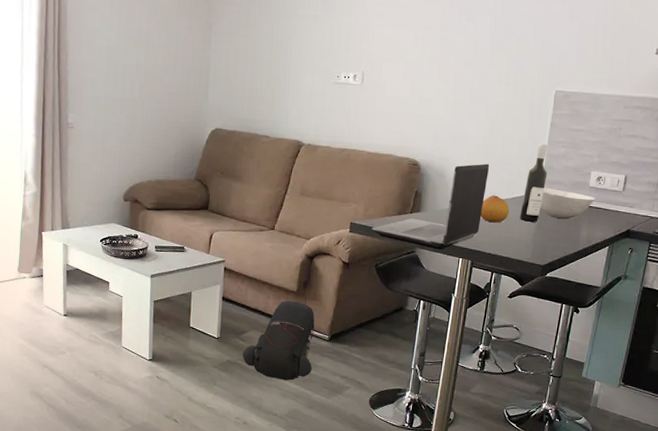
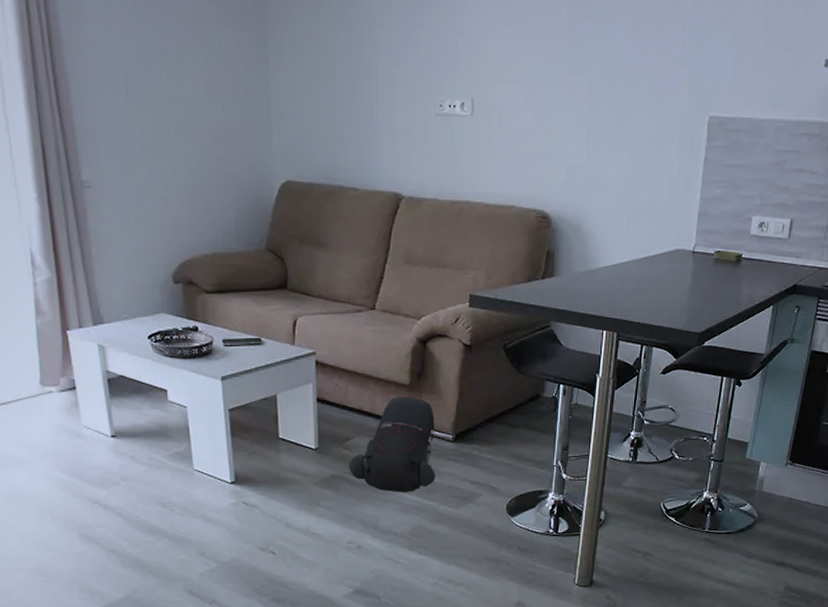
laptop computer: present [372,163,490,250] -> none [496,212,634,321]
fruit: present [480,195,510,223] -> none [626,251,660,285]
bottle: present [520,143,548,222] -> none [672,184,702,281]
bowl: present [540,187,596,220] -> none [694,238,759,276]

